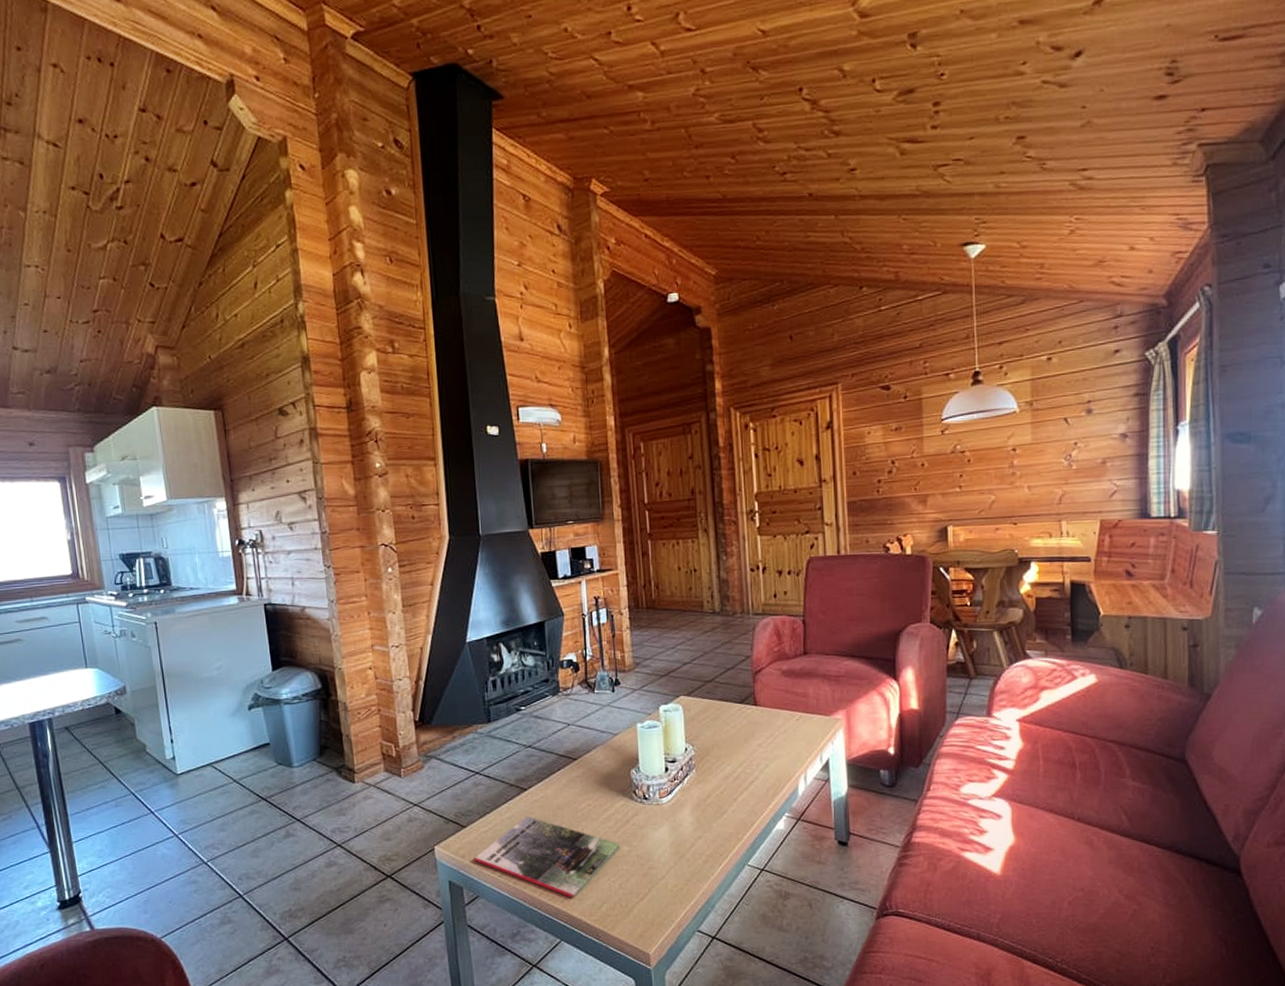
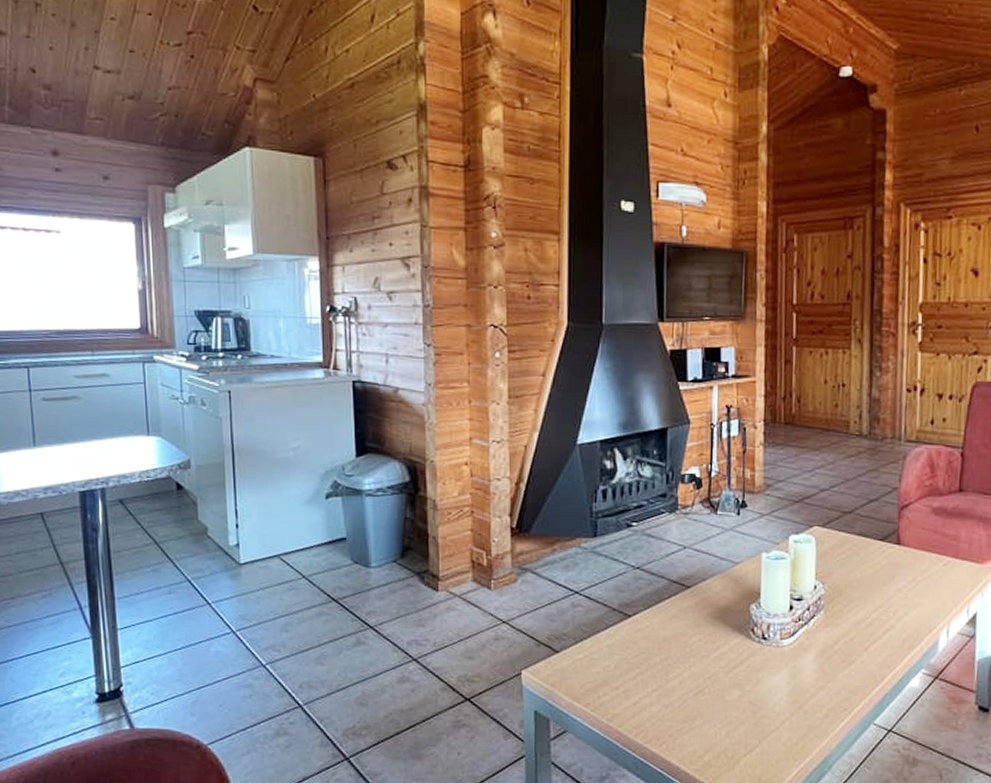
magazine: present [473,816,620,898] -> none [564,645,731,742]

